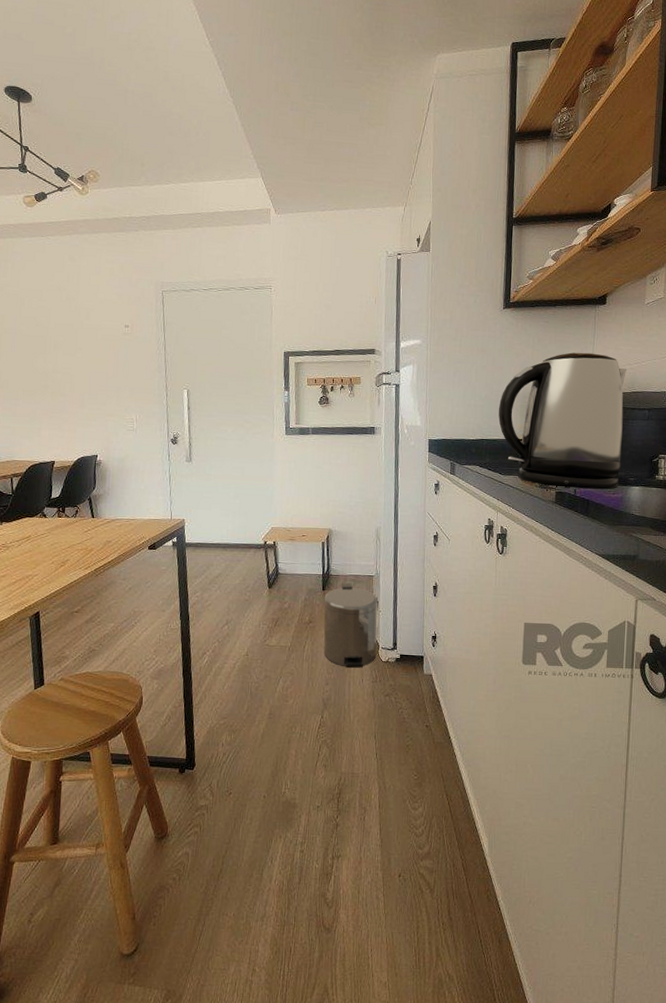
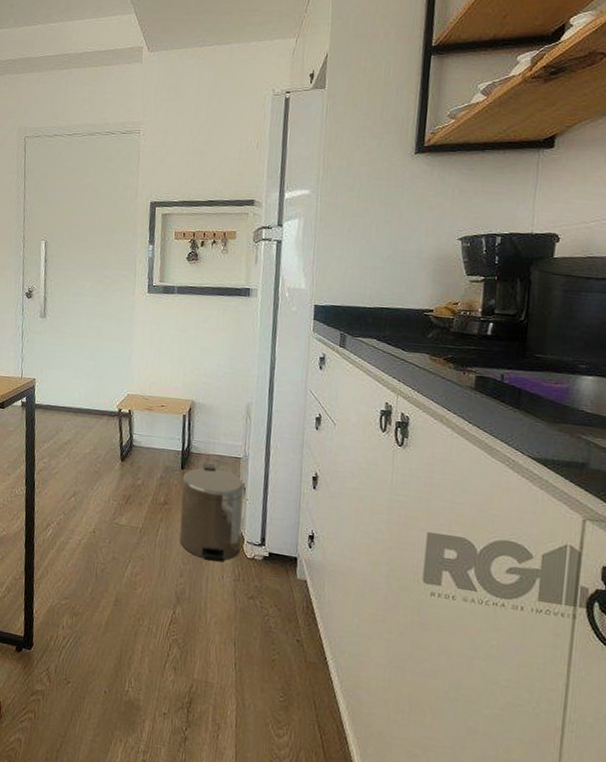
kettle: present [498,352,627,490] -> none [403,206,580,378]

